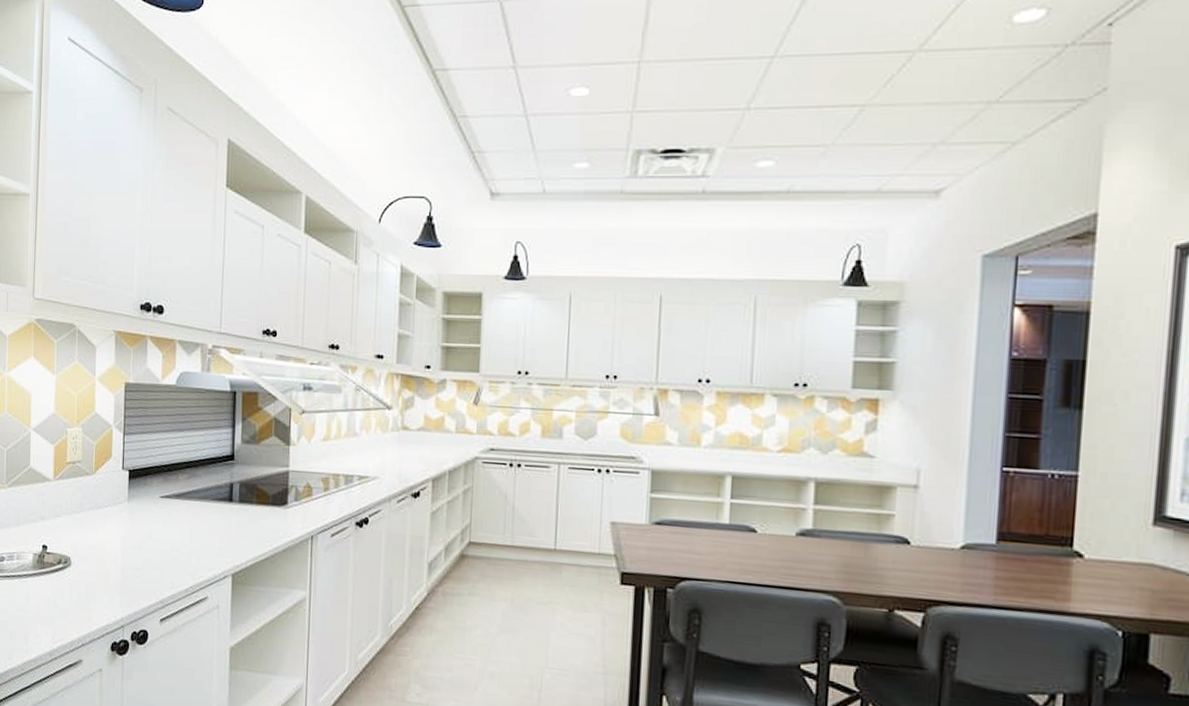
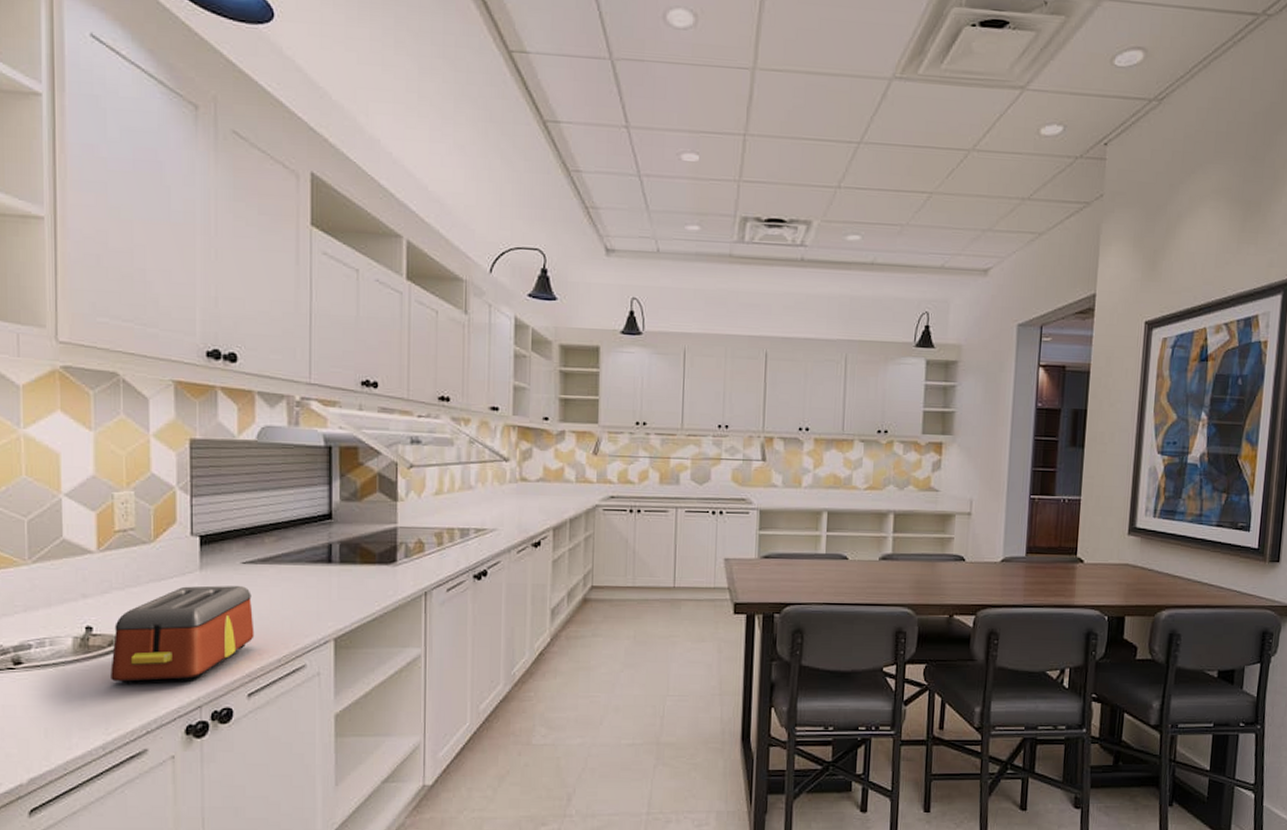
toaster: none [58,515,168,602] -> present [110,585,254,684]

